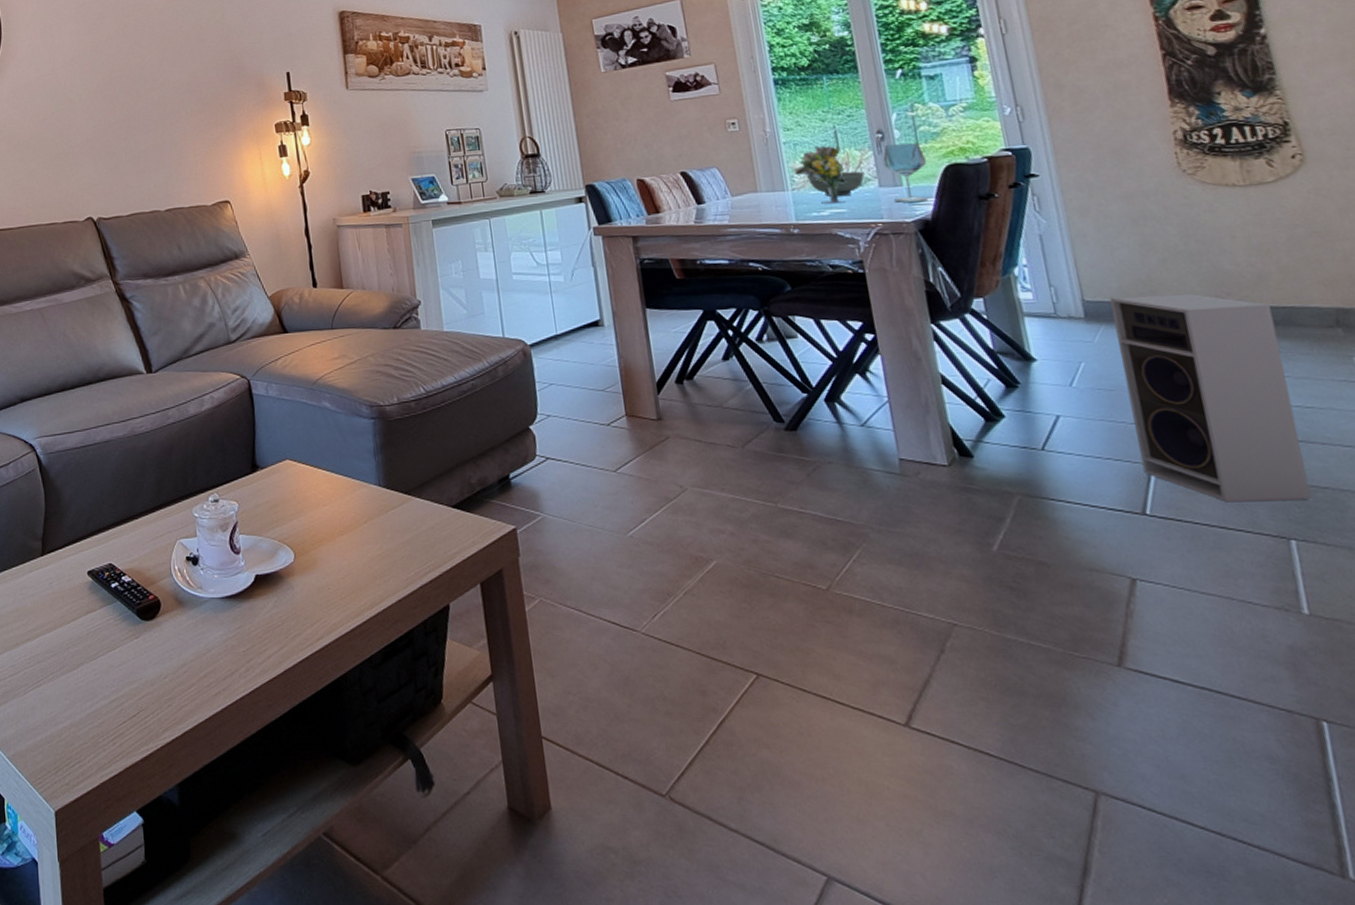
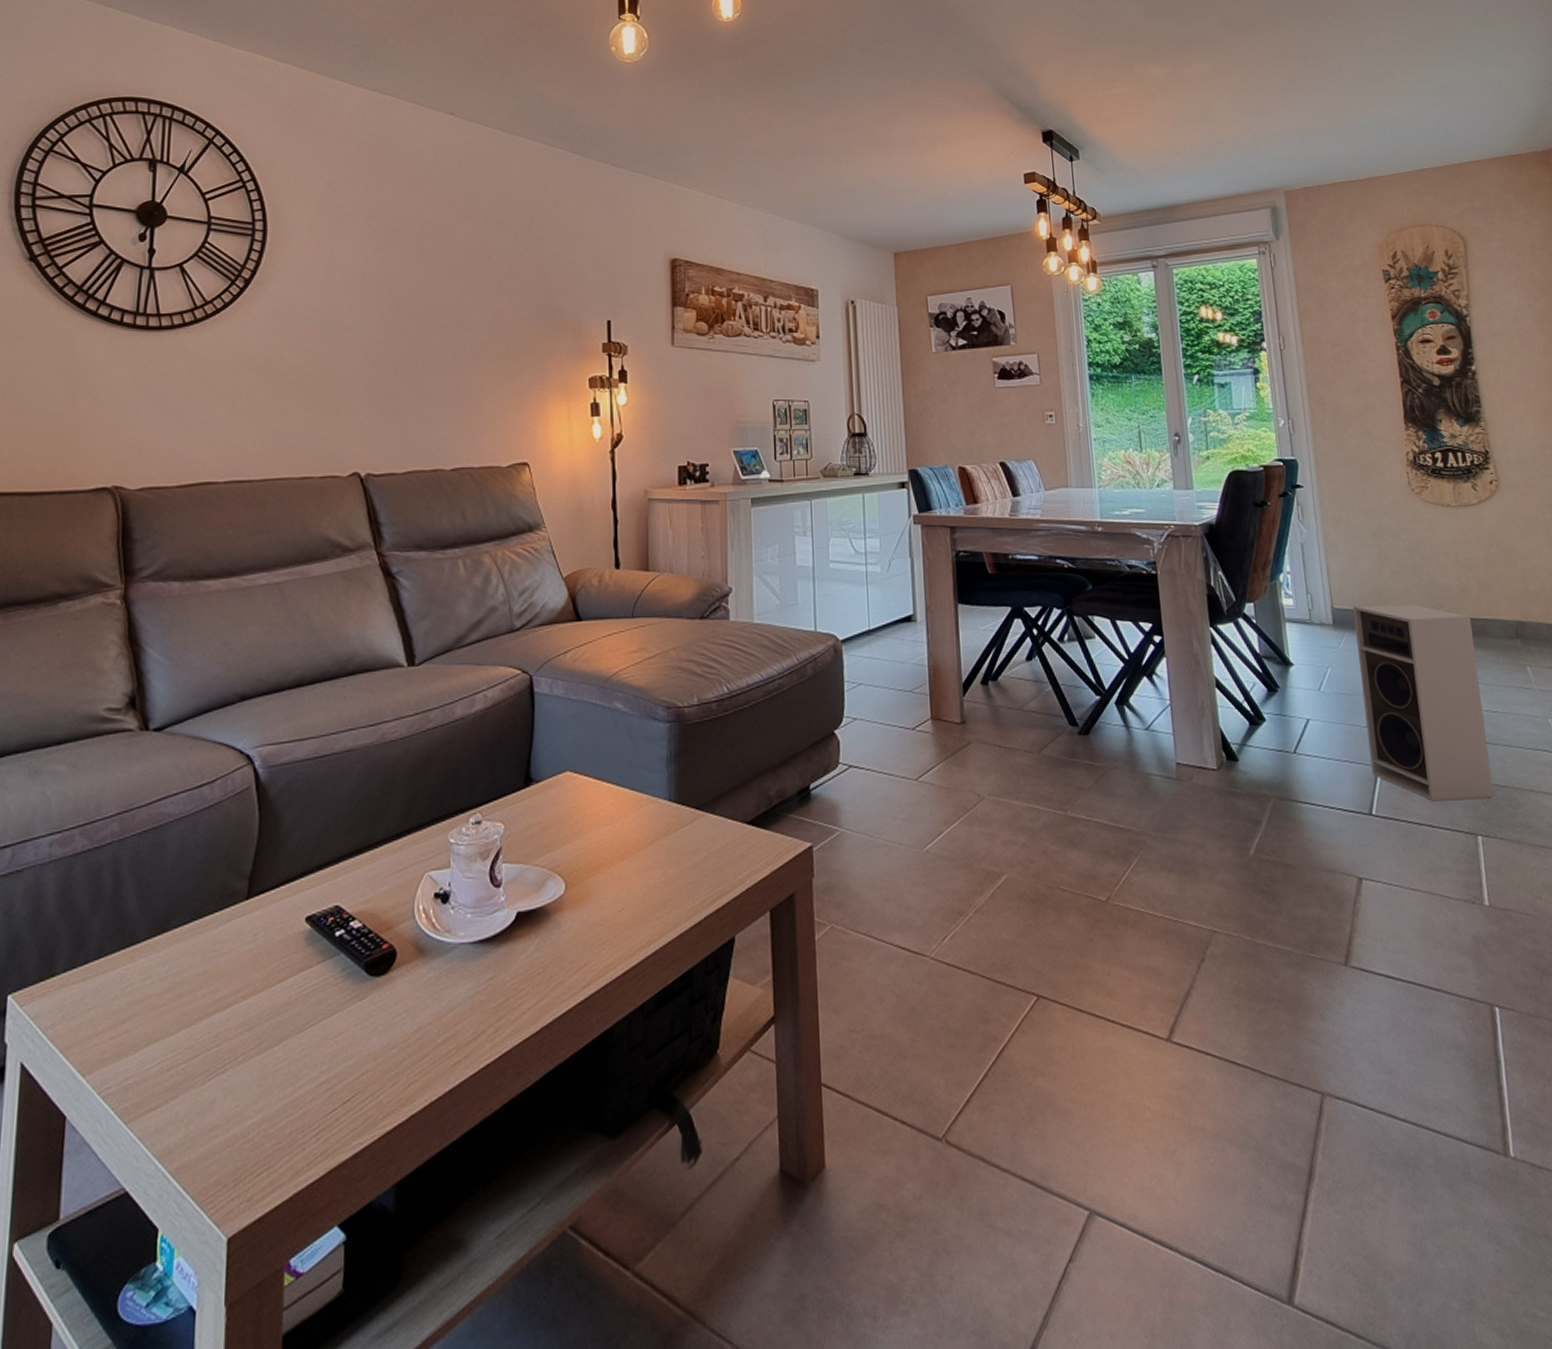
bouquet: present [792,145,847,204] -> none [1100,444,1147,504]
bowl: present [806,171,865,197] -> none [1111,471,1162,496]
wine glass: present [882,143,928,203] -> none [1178,448,1215,507]

